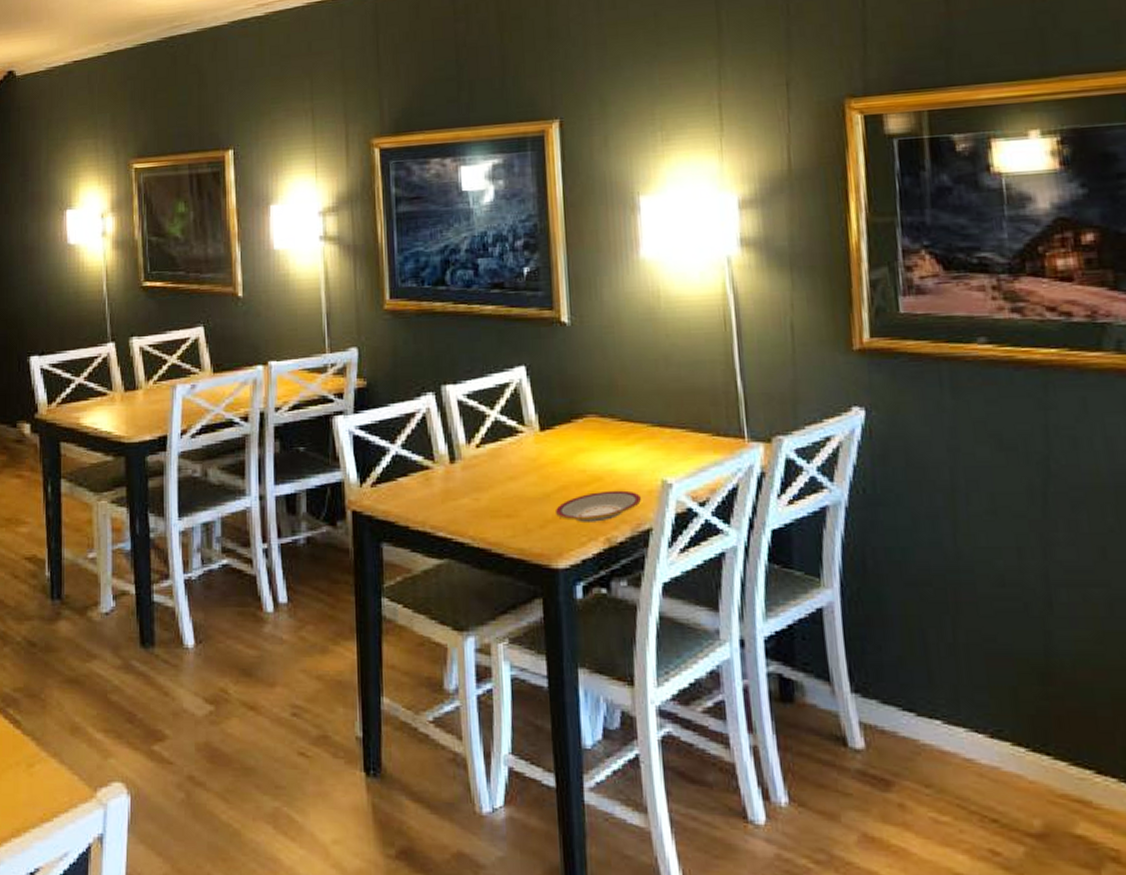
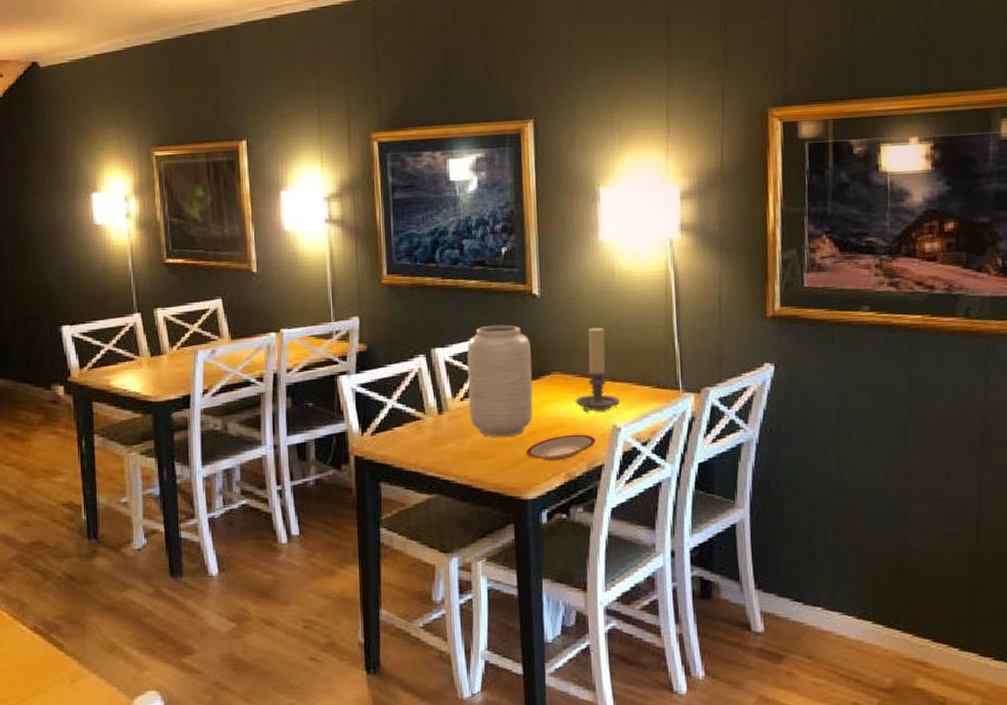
vase: none [483,358,564,493] -> present [467,324,533,438]
candle holder: none [615,361,671,463] -> present [575,327,621,412]

